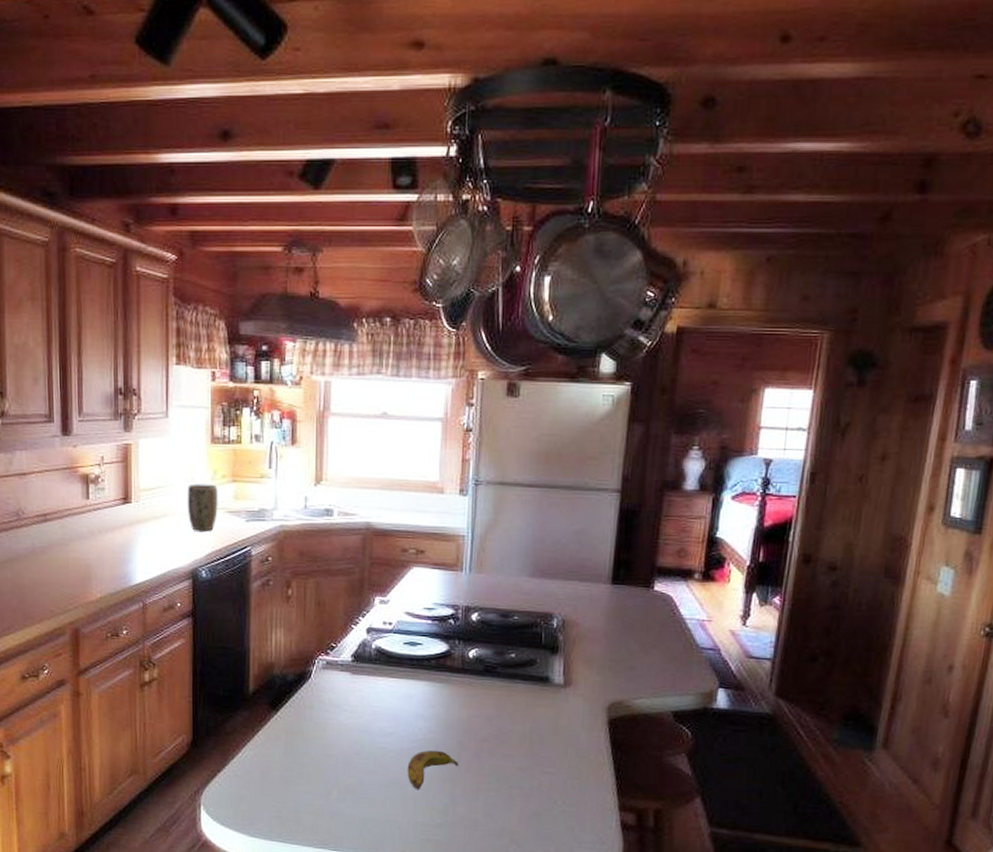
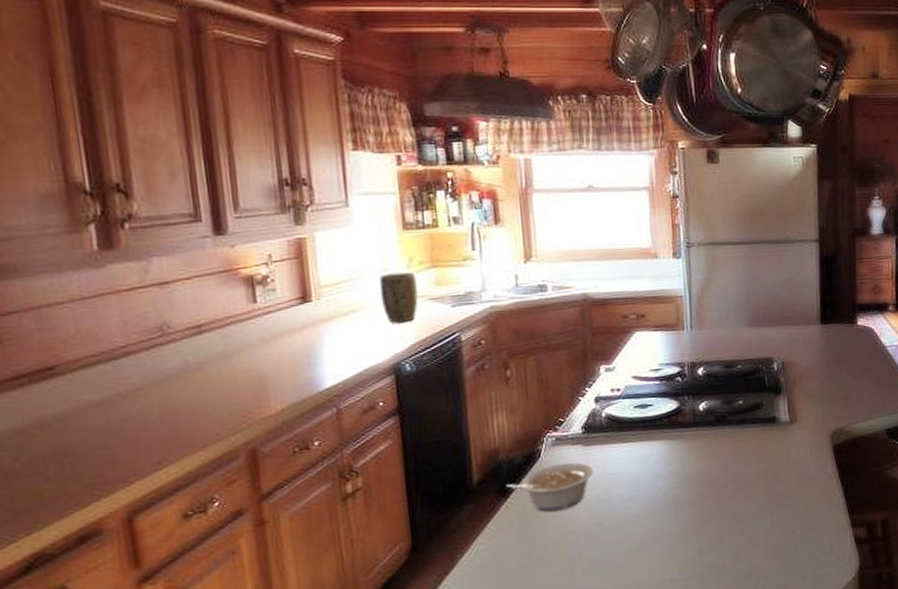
legume: none [277,687,359,733] -> present [506,462,594,512]
banana: present [407,750,458,790] -> none [651,505,701,549]

